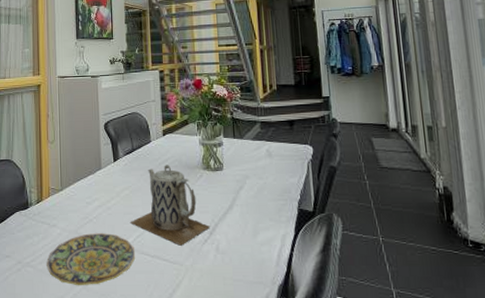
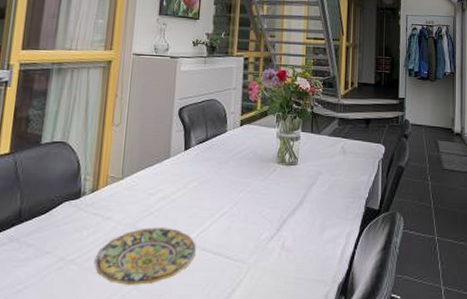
teapot: present [131,165,210,246] -> none [195,156,278,242]

